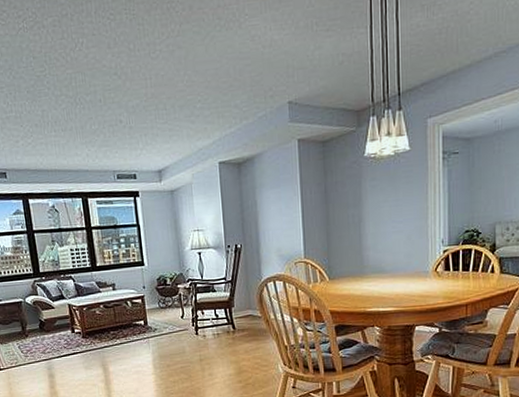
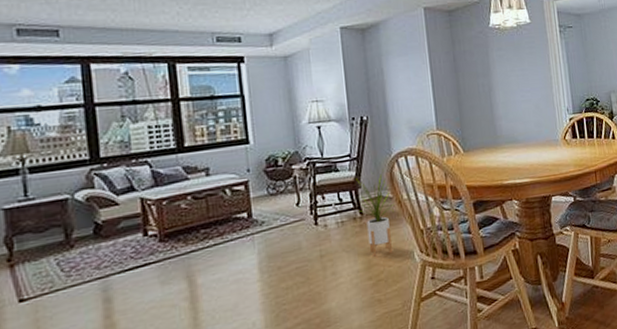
house plant: none [230,291,263,365] -> present [356,169,395,257]

